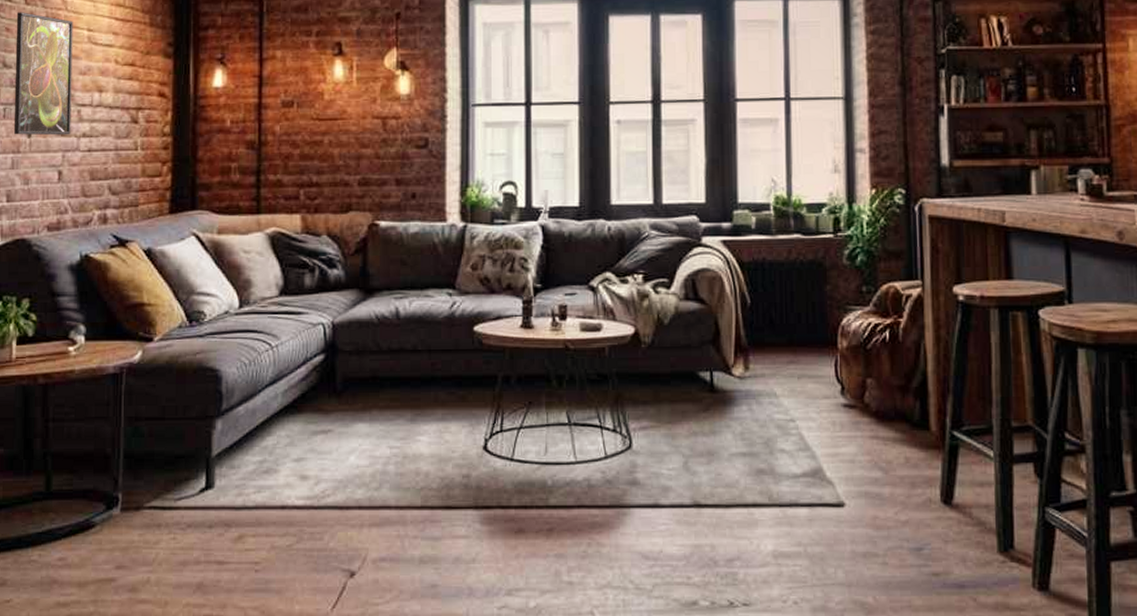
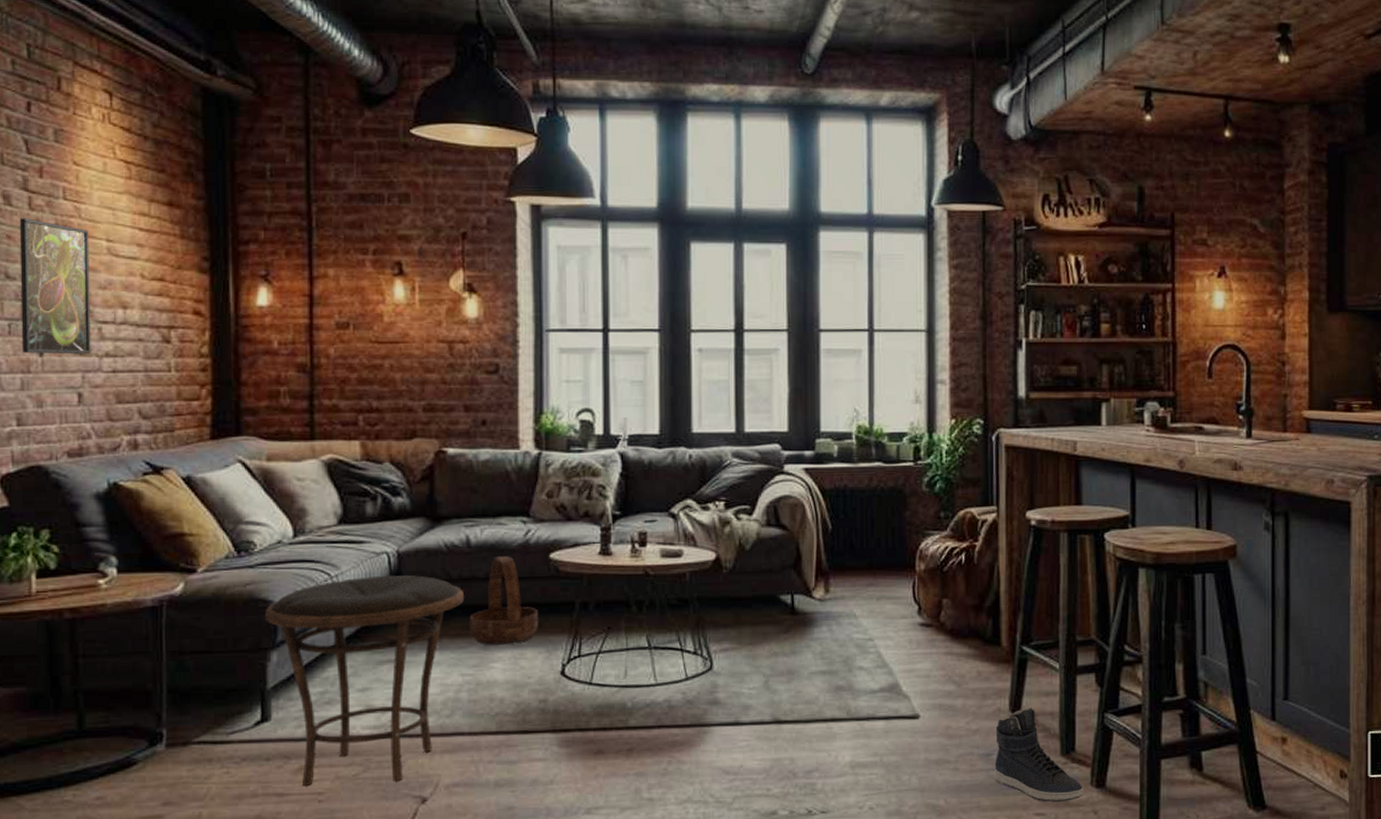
side table: none [211,346,394,554] -> present [264,575,465,786]
basket: none [397,328,462,418] -> present [469,556,538,645]
sneaker: none [926,499,1026,604] -> present [994,708,1084,802]

